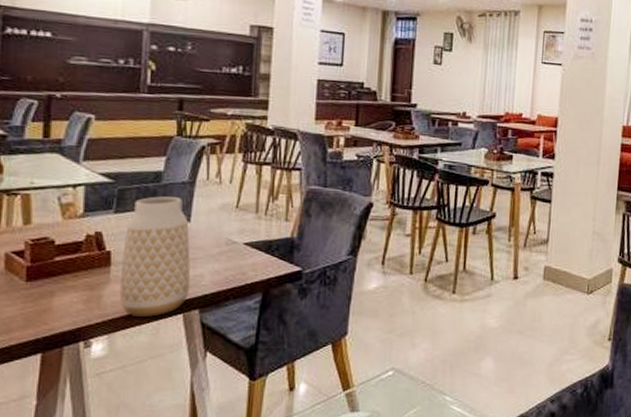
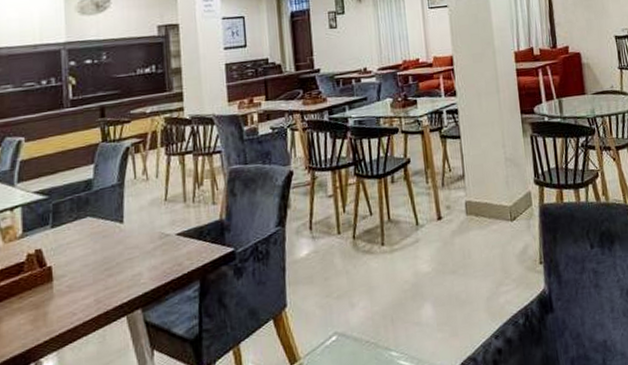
vase: present [119,196,191,318] -> none [63,201,131,328]

